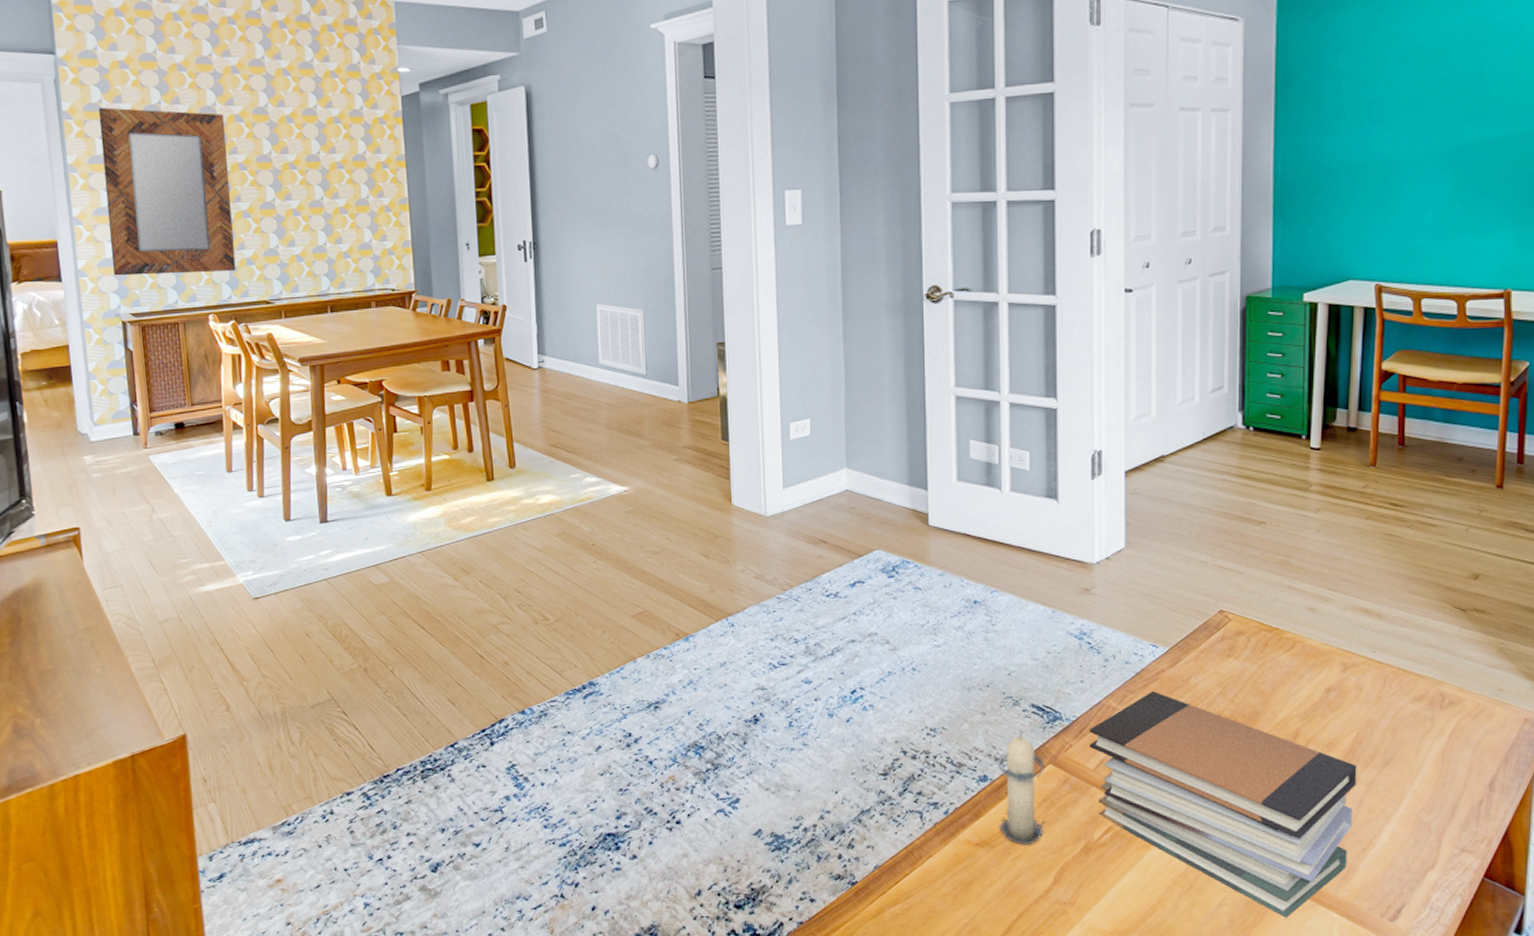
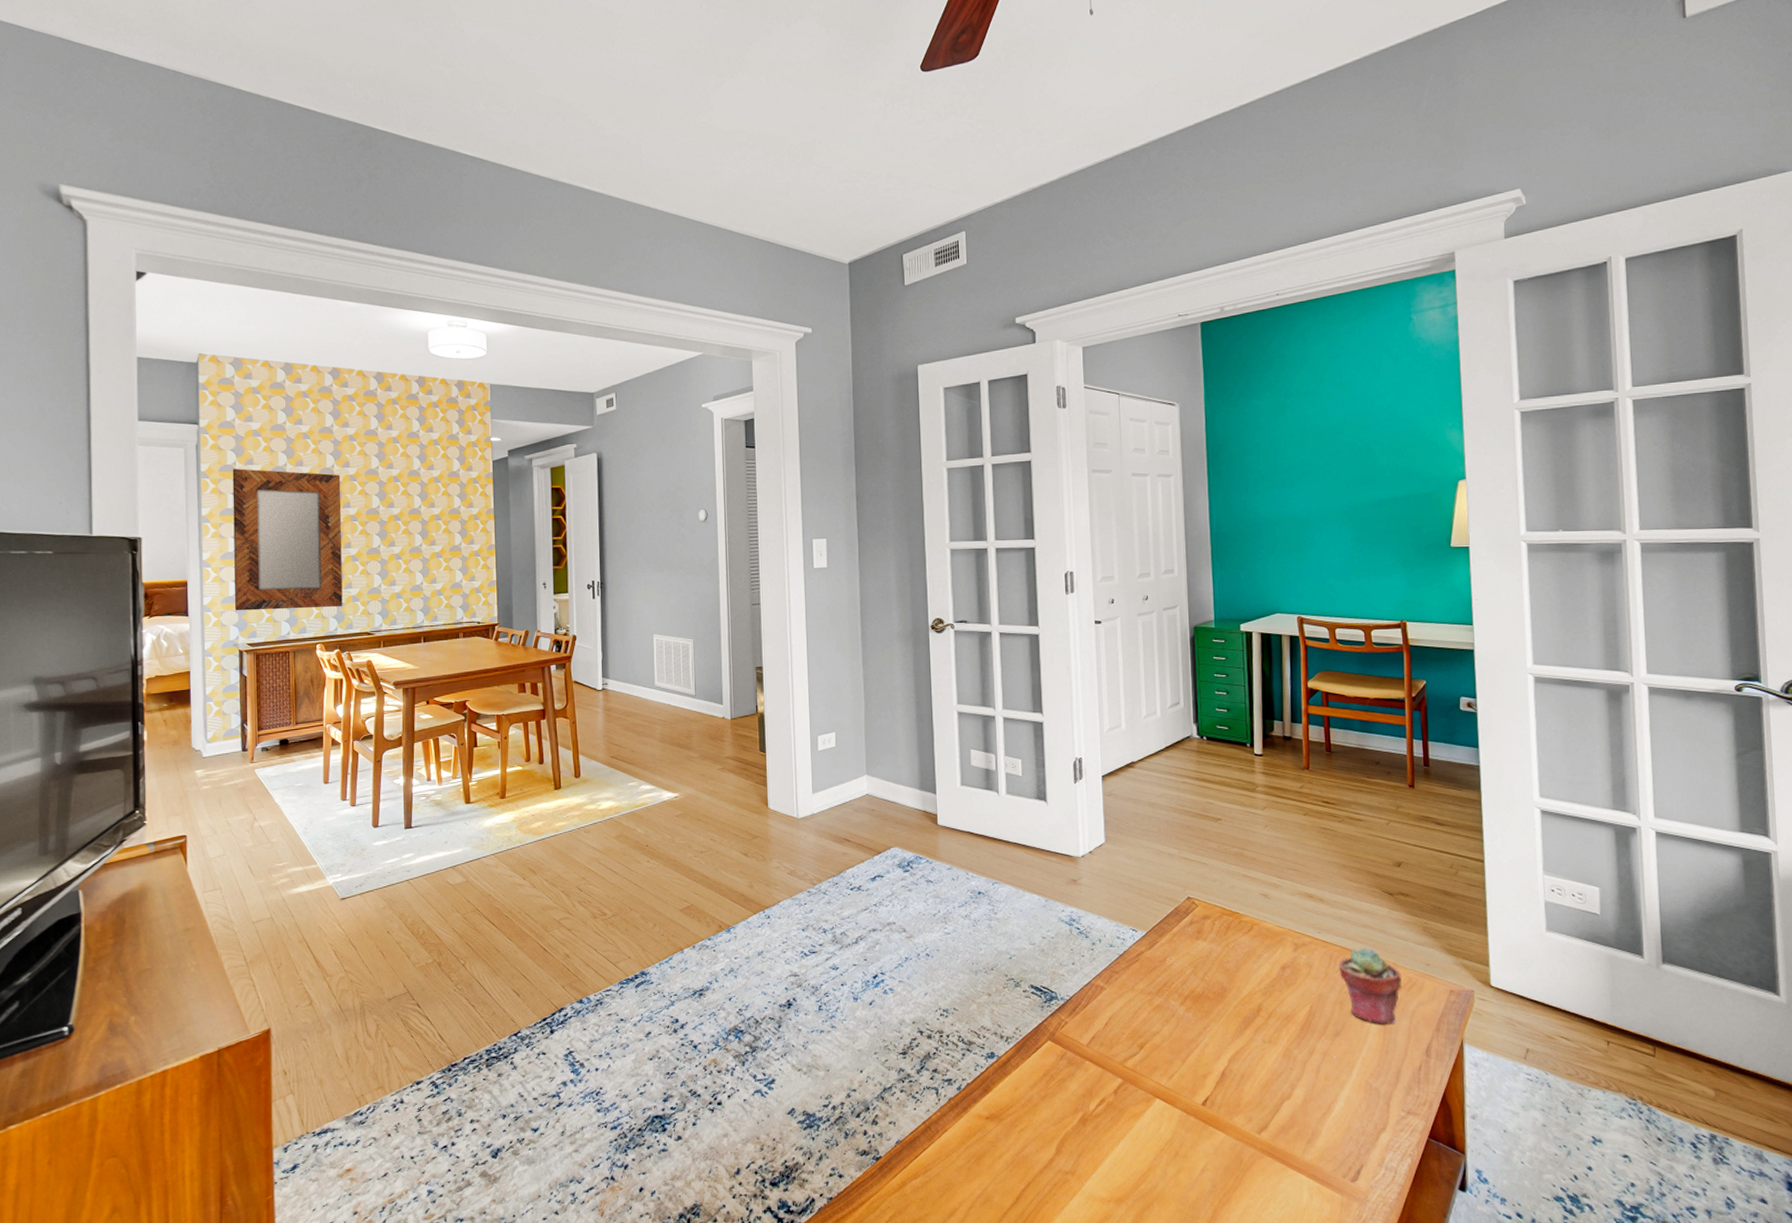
candle: present [997,730,1045,845] -> none [1002,1009,1046,1118]
book stack: present [1089,691,1357,918] -> none [1081,971,1314,1181]
potted succulent: none [1393,669,1467,754] -> present [1338,947,1402,1024]

